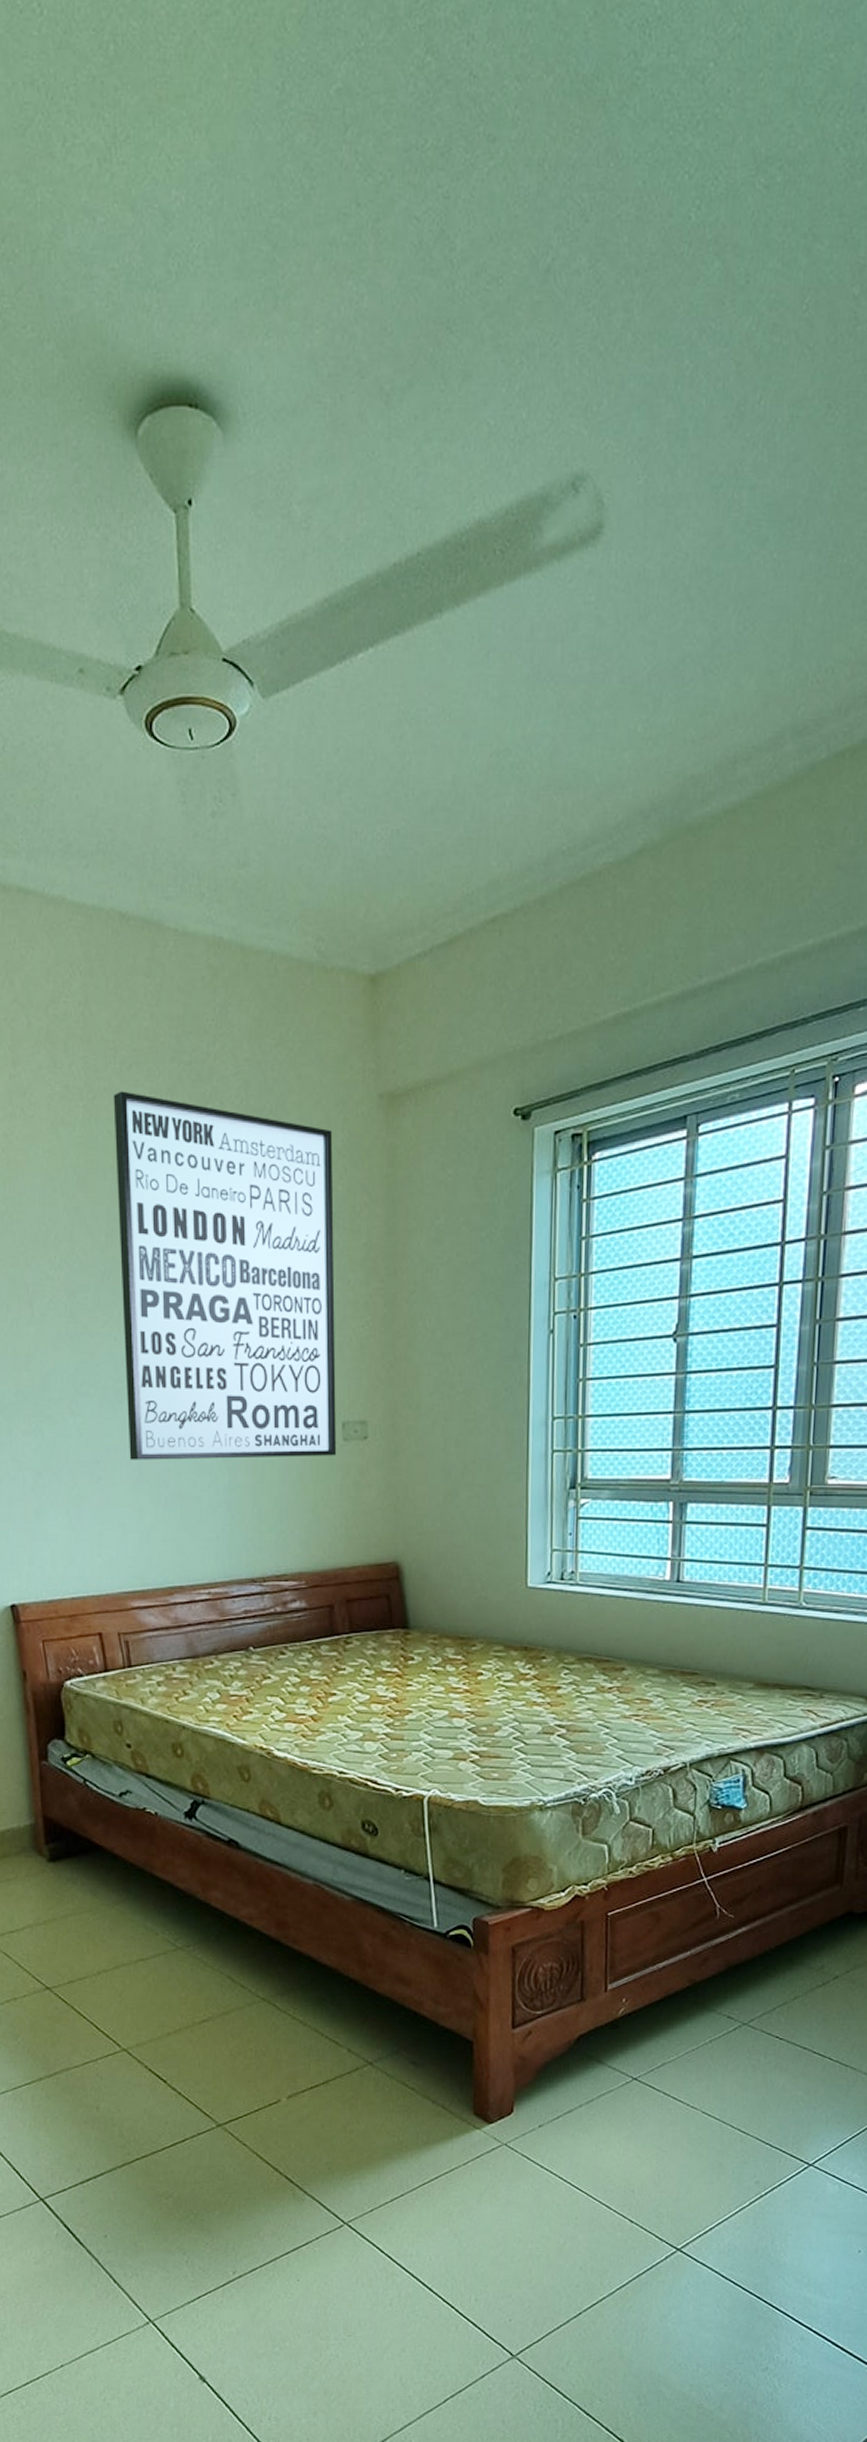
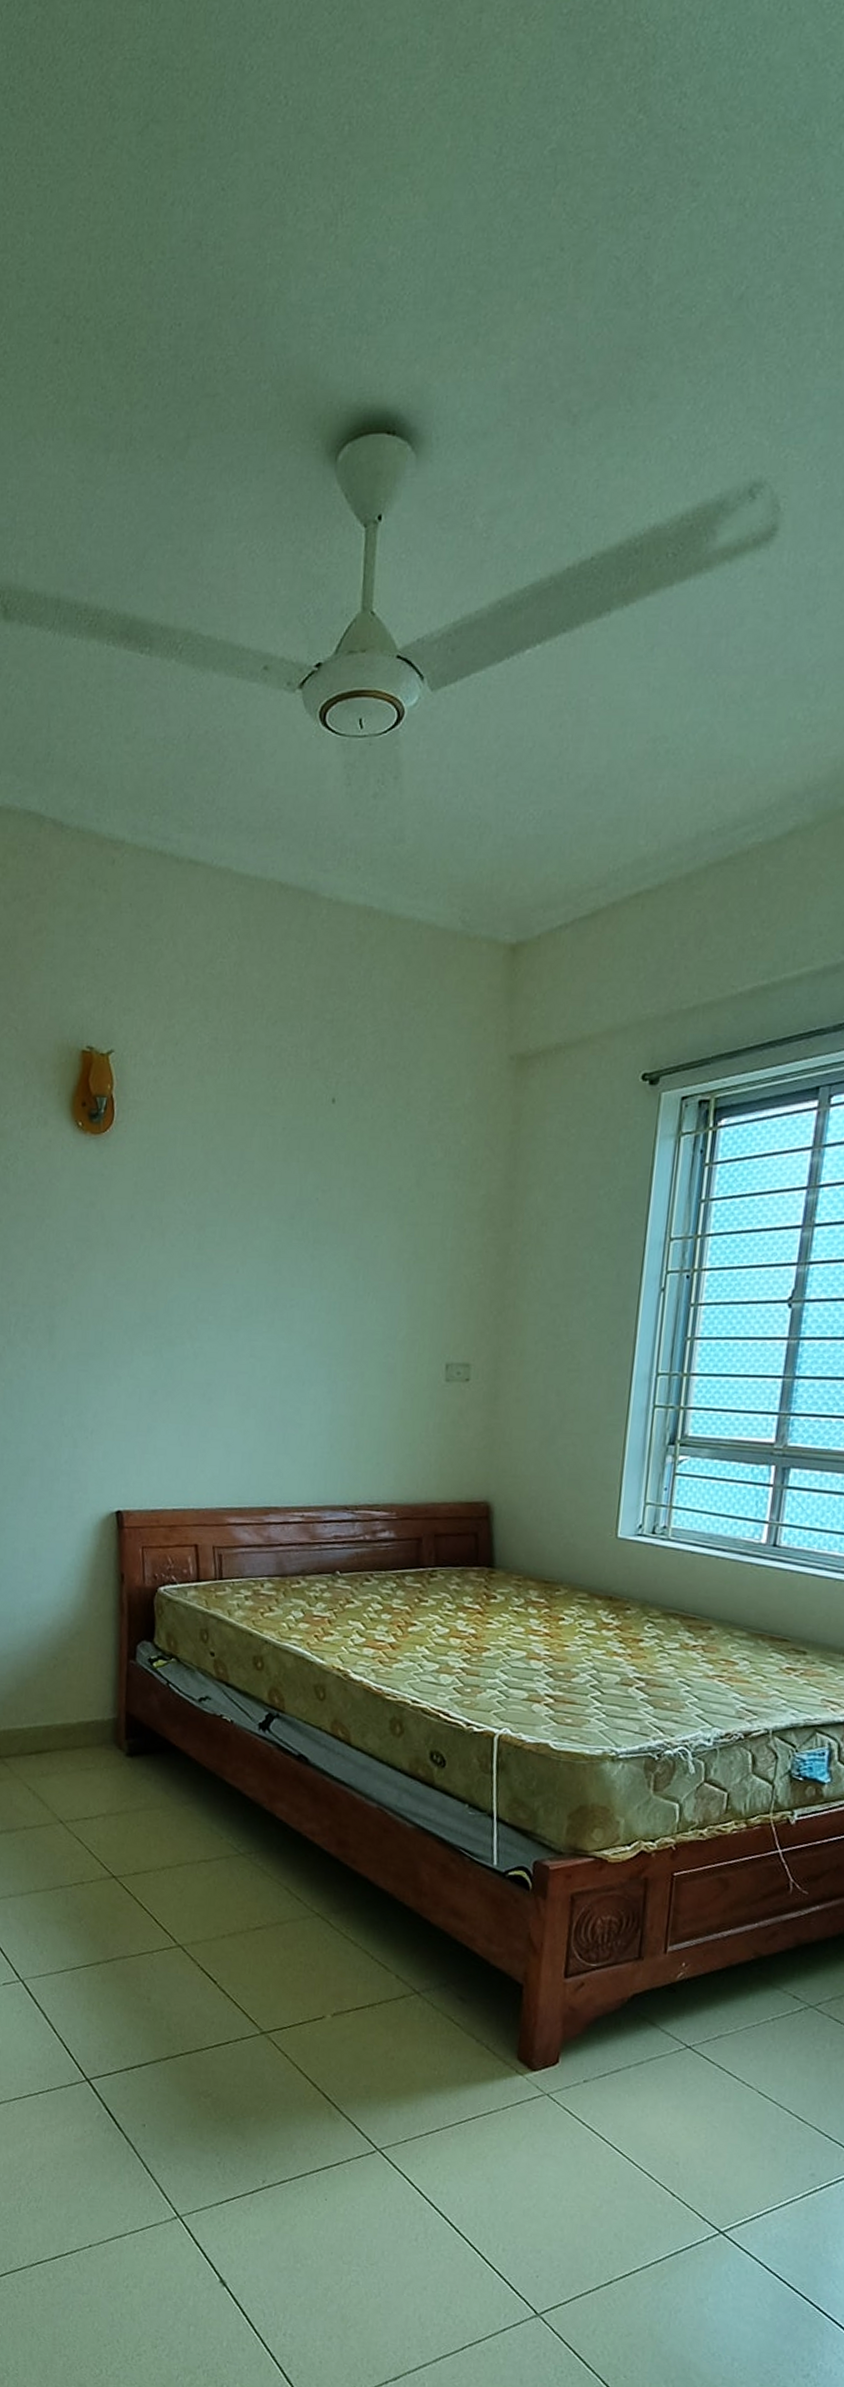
wall art: present [113,1091,337,1460] -> none [239,1044,462,1395]

